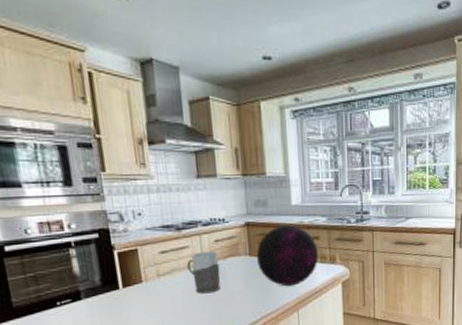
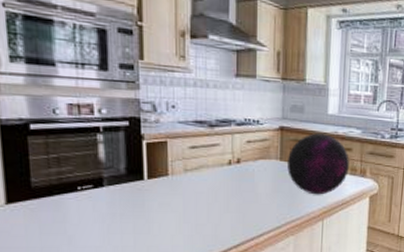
mug: present [187,251,221,294] -> none [216,151,249,194]

